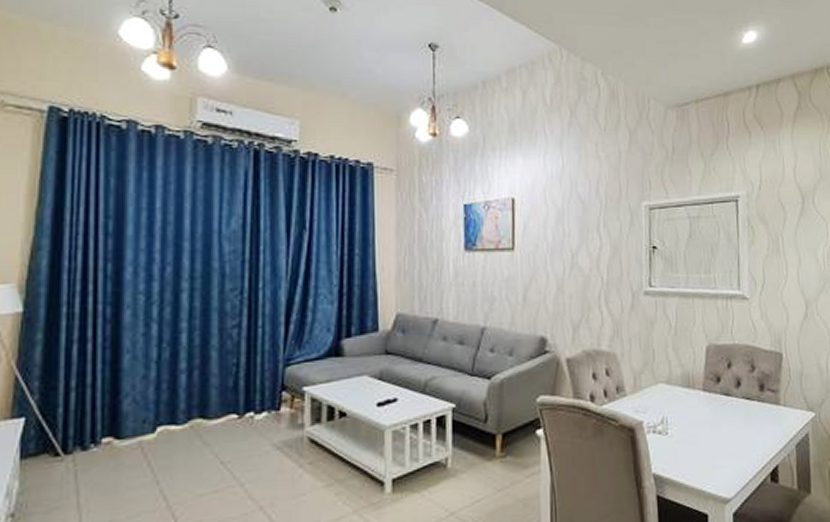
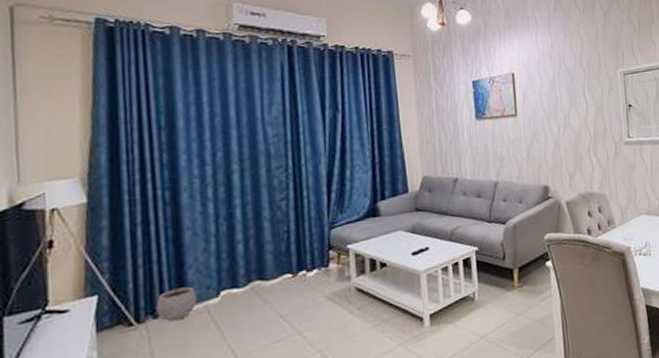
plant pot: none [86,409,130,456] -> present [156,280,196,322]

